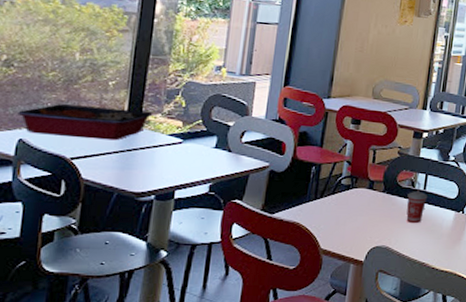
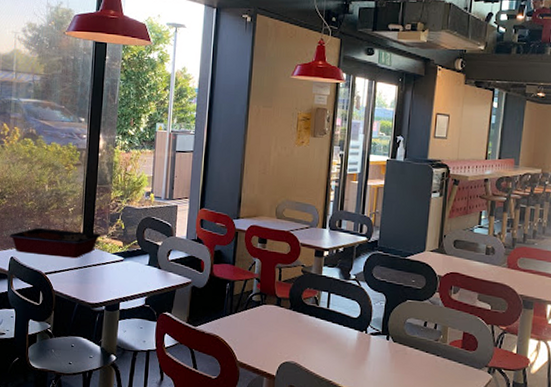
beverage cup: present [405,177,428,224] -> none [310,295,332,342]

